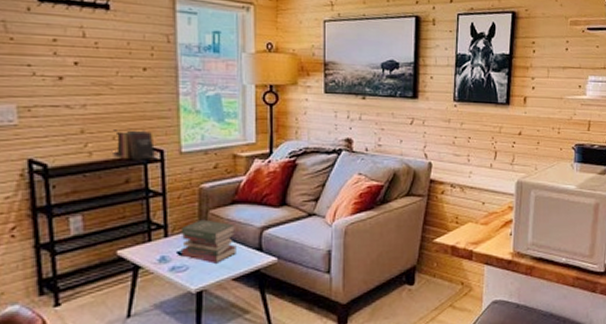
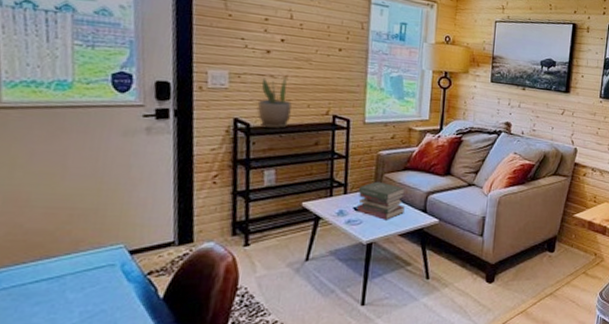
potted plant: none [55,106,94,168] -> present [258,77,292,129]
books: present [111,128,156,161] -> none [305,98,344,127]

